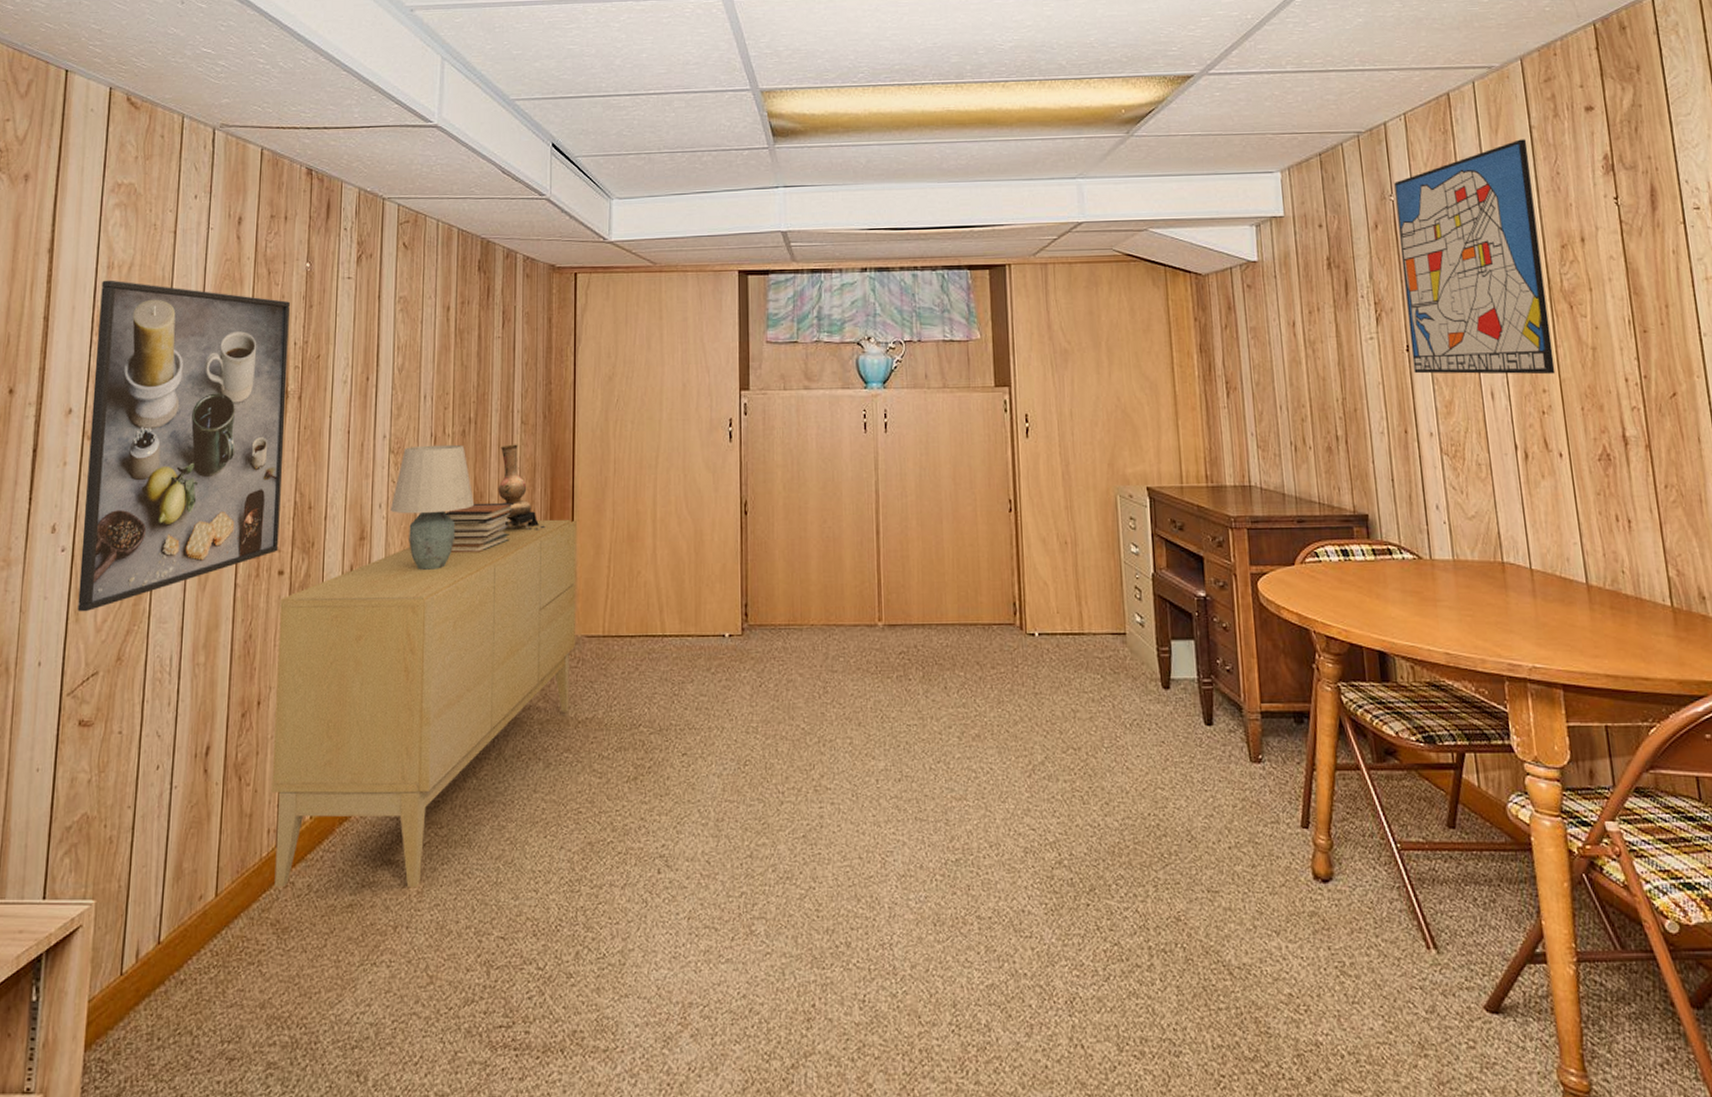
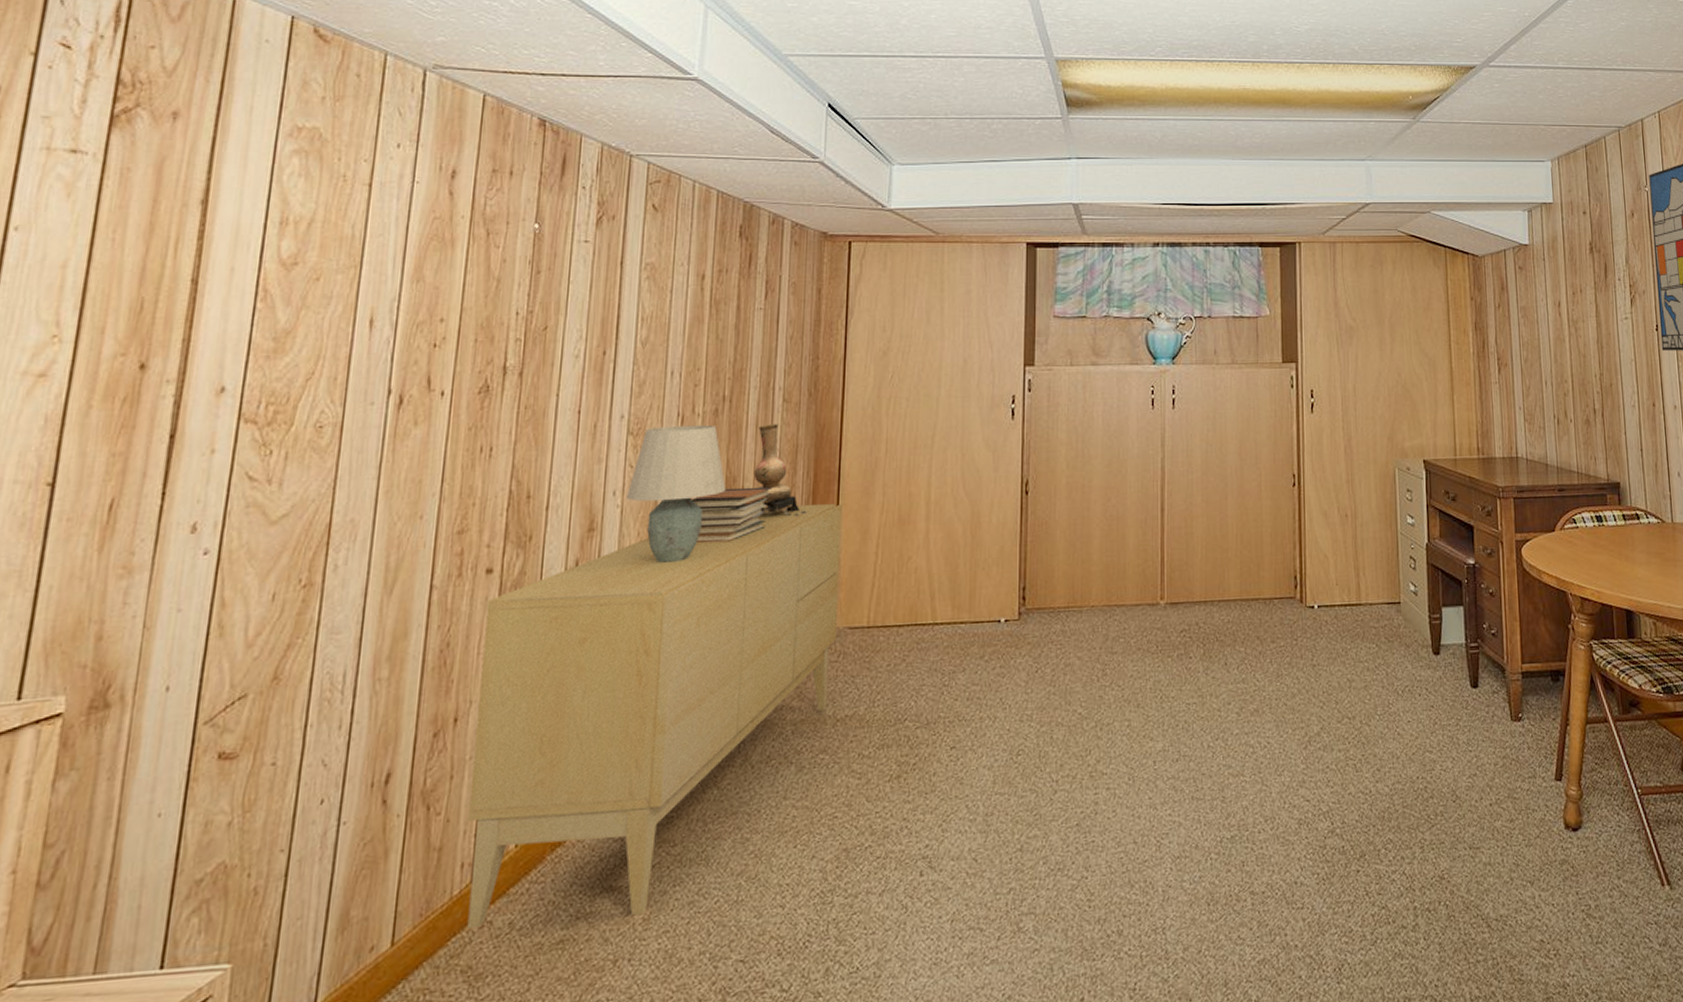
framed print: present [77,280,290,612] -> none [222,237,512,626]

